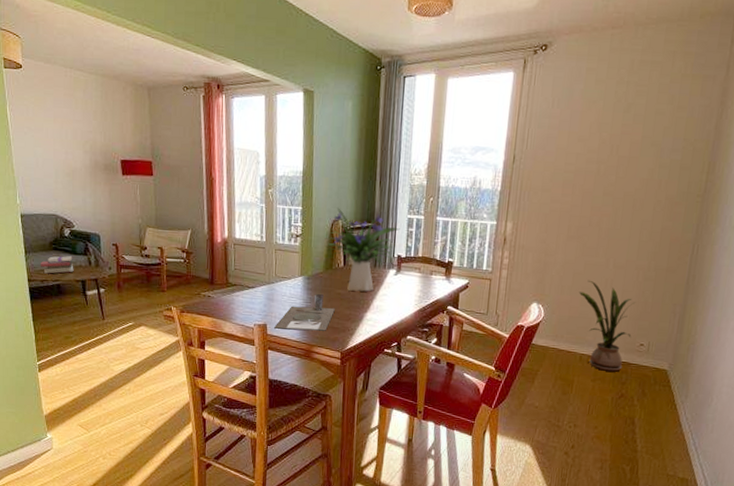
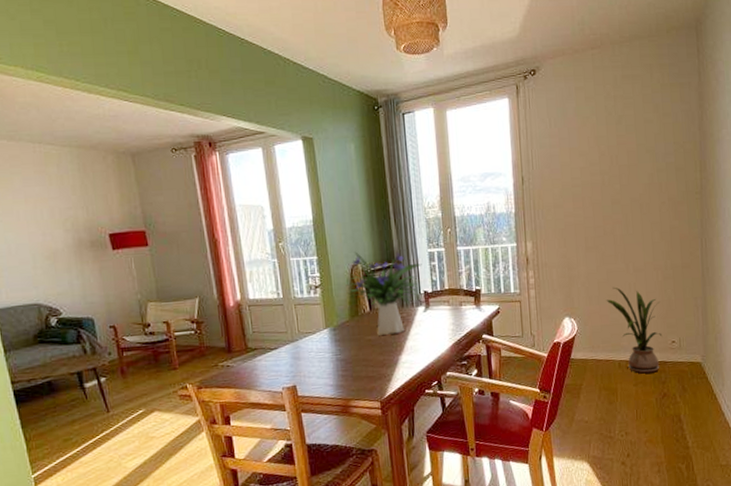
books: present [40,256,74,274] -> none [24,347,67,372]
place setting: present [274,293,335,331] -> none [305,343,368,389]

